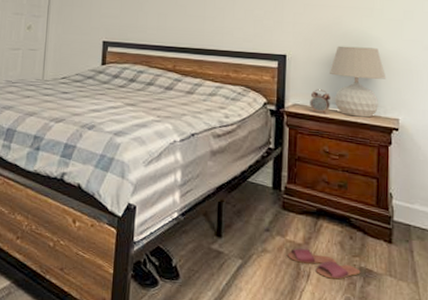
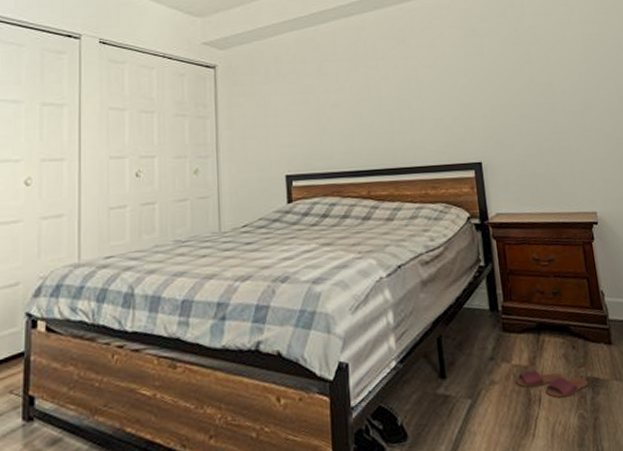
alarm clock: present [310,89,330,114] -> none [511,193,532,219]
table lamp: present [330,45,387,118] -> none [525,142,579,217]

